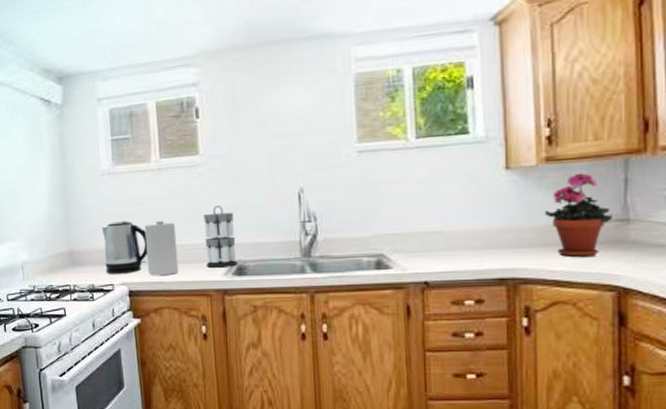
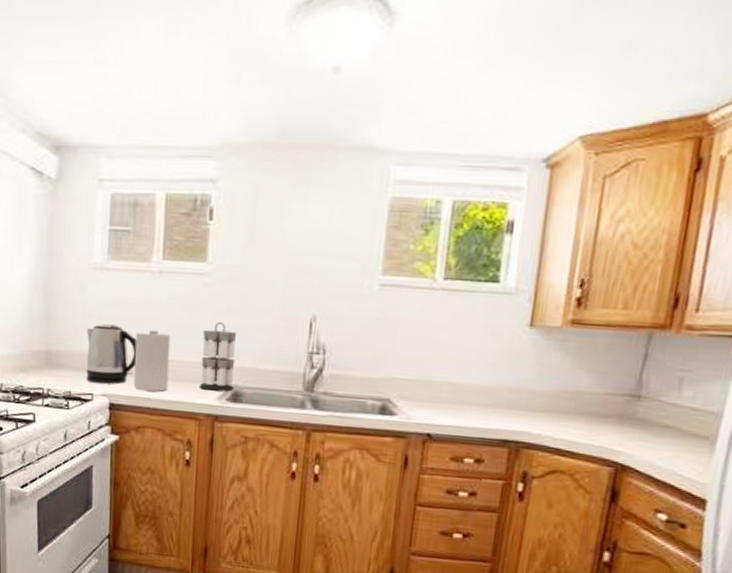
potted plant: present [544,173,613,258] -> none [559,341,626,430]

